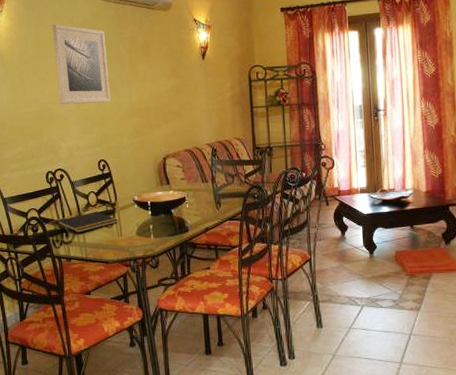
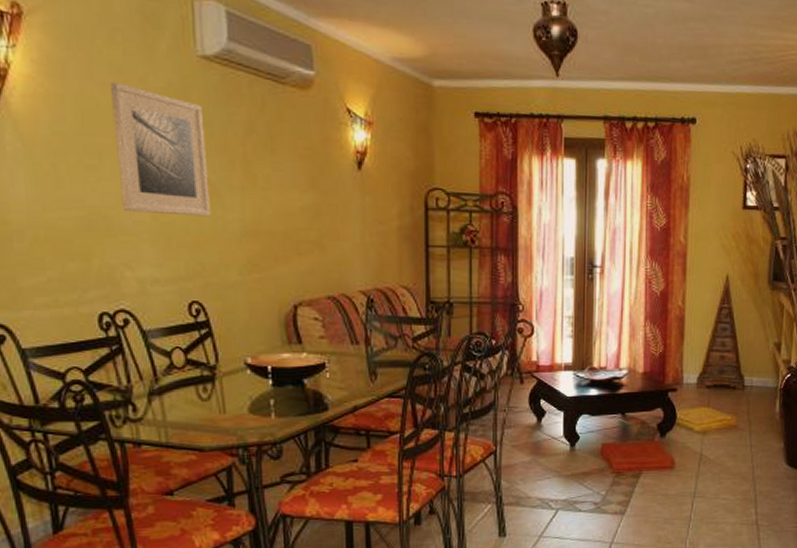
notepad: present [56,212,118,233] -> none [117,377,220,407]

